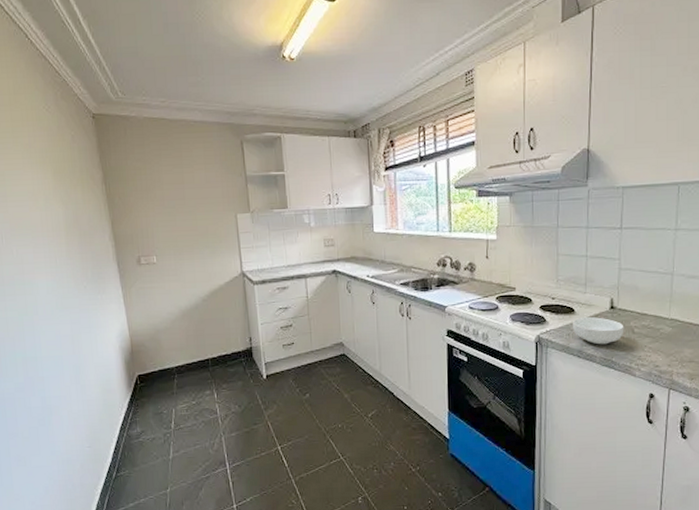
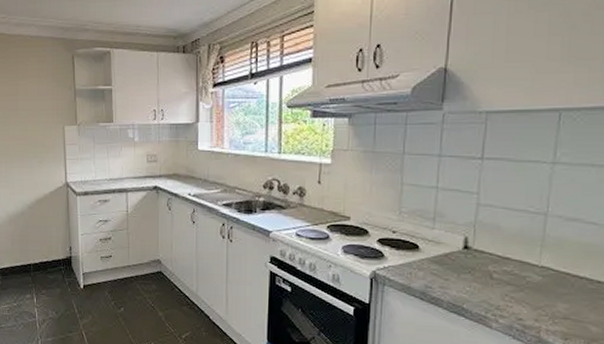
cereal bowl: present [573,317,624,345] -> none [416,256,480,289]

